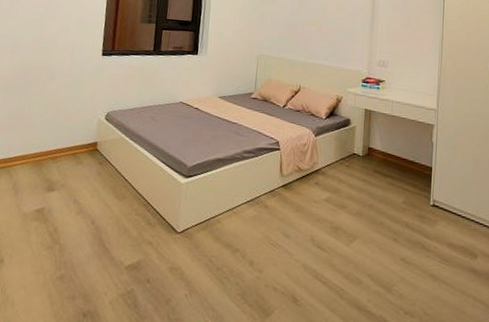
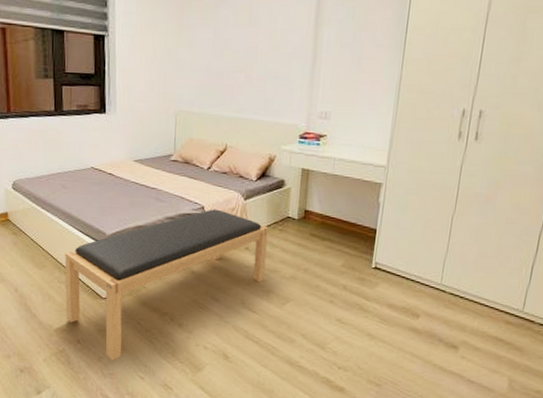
bench: none [139,144,337,303] -> present [65,209,269,360]

